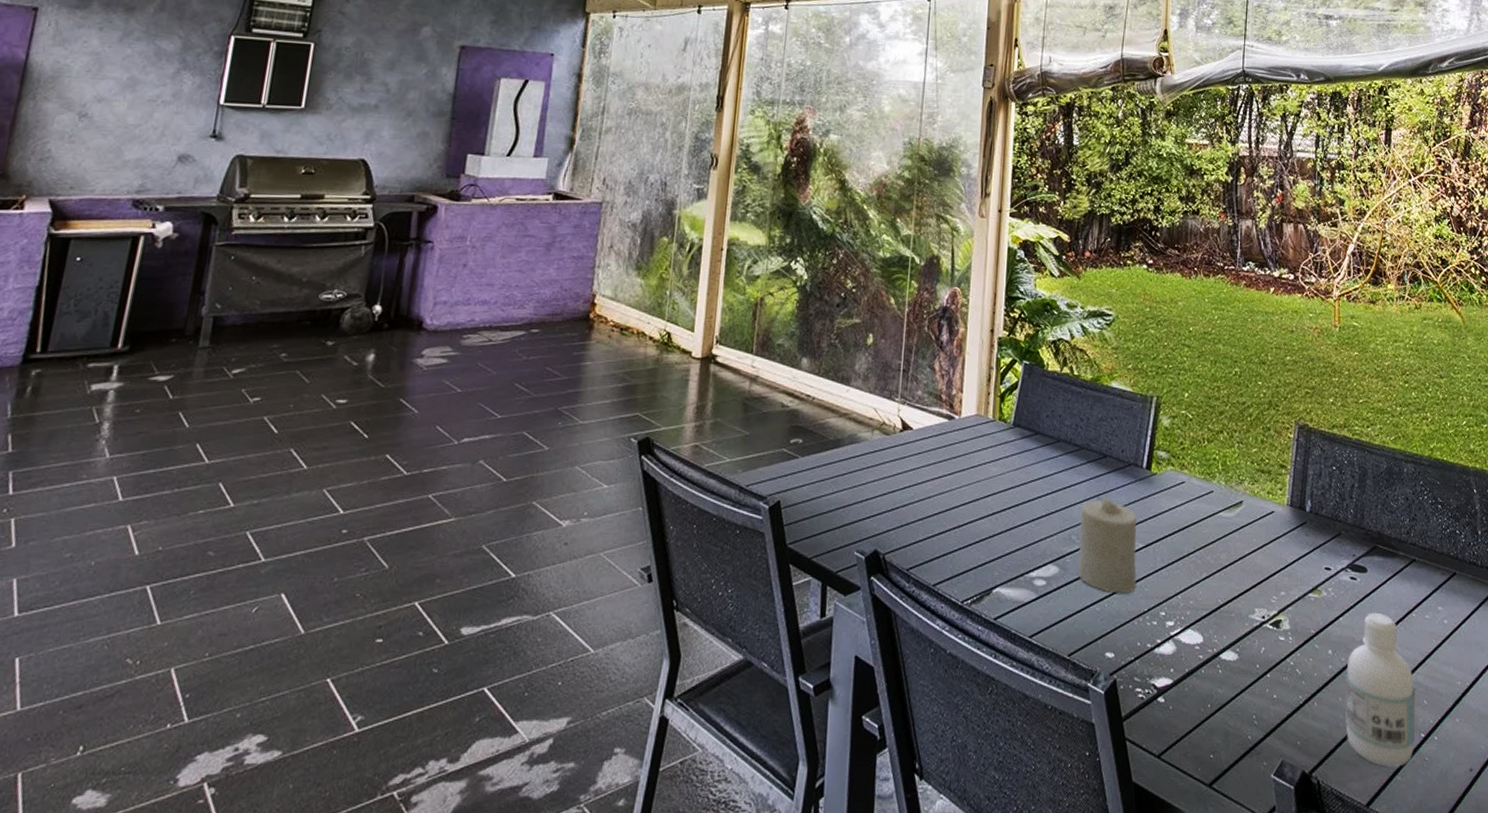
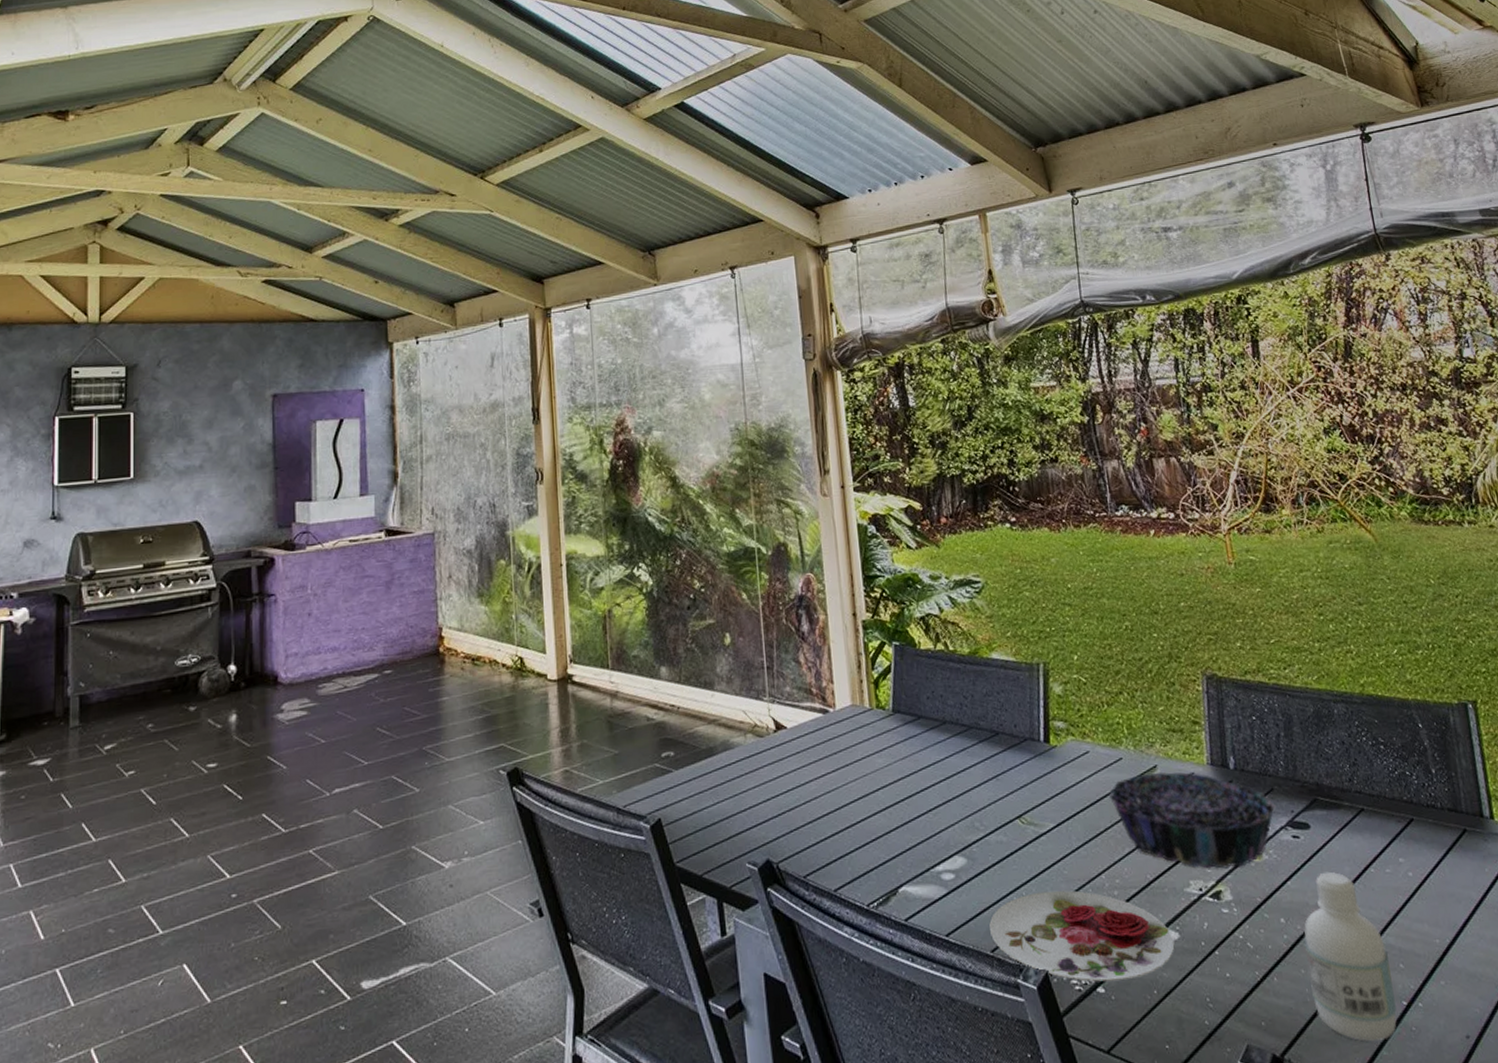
plate: none [1070,605,1233,693] -> present [989,890,1175,982]
candle: present [1077,496,1137,594] -> none [980,776,1054,880]
decorative bowl: none [1195,507,1341,601] -> present [1108,772,1277,869]

